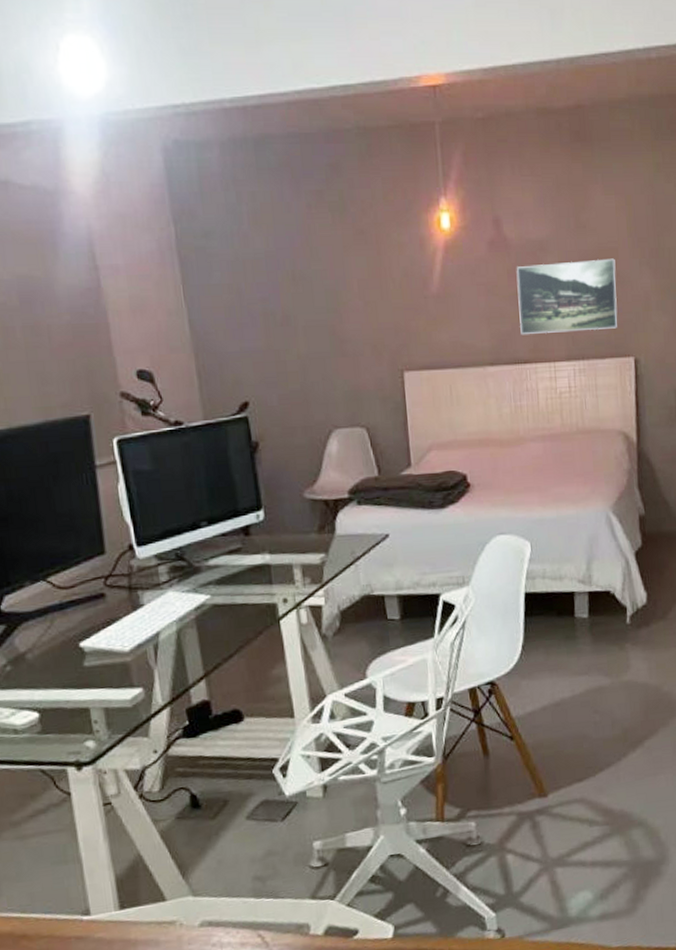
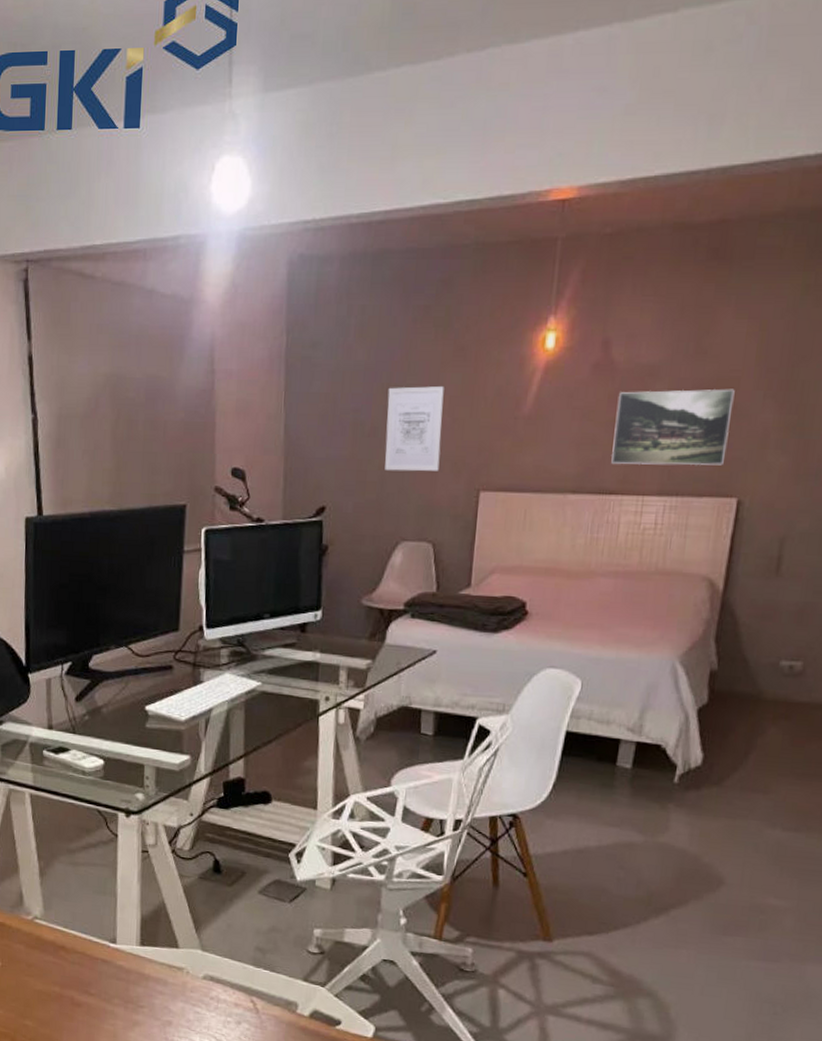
wall art: none [294,269,360,359] -> present [385,385,444,472]

